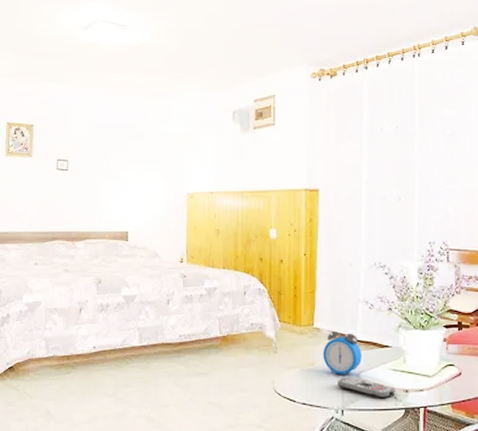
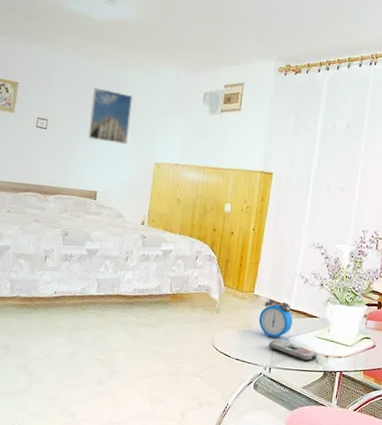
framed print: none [112,120,156,177] -> present [88,88,133,144]

